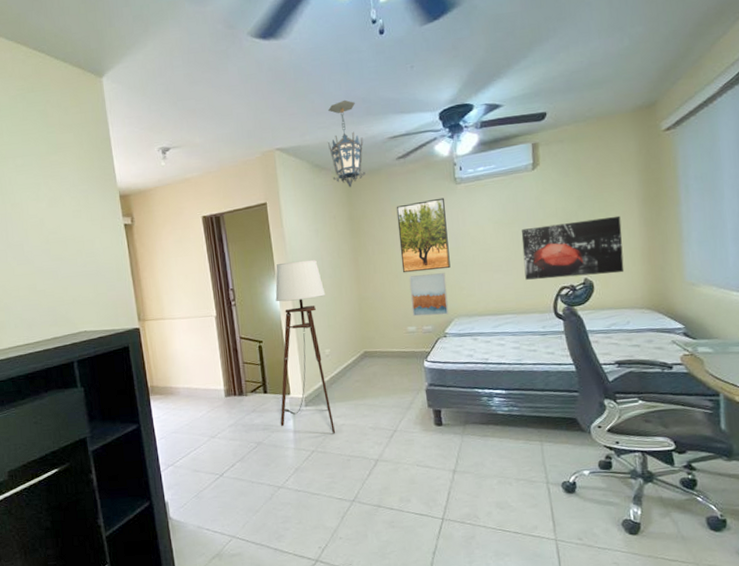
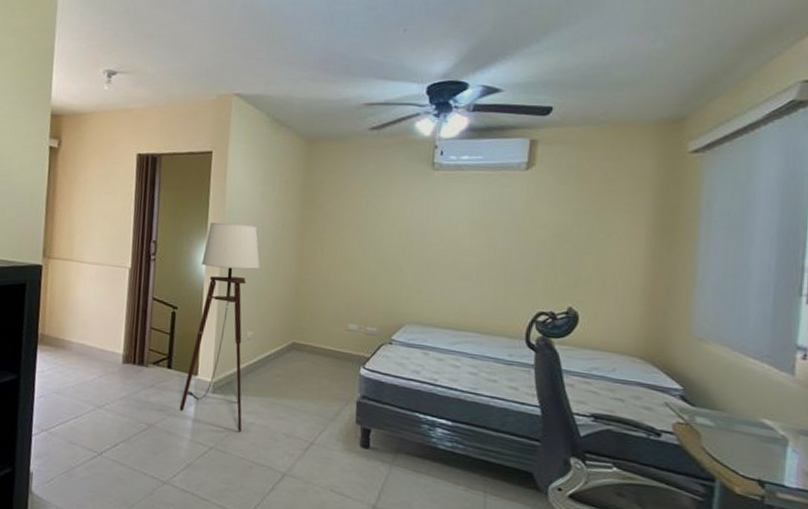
hanging lantern: present [327,99,365,188] -> none [292,53,335,152]
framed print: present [396,197,451,273] -> none [353,182,418,265]
wall art: present [409,273,449,317] -> none [356,265,403,319]
wall art: present [521,215,625,280] -> none [497,236,623,309]

